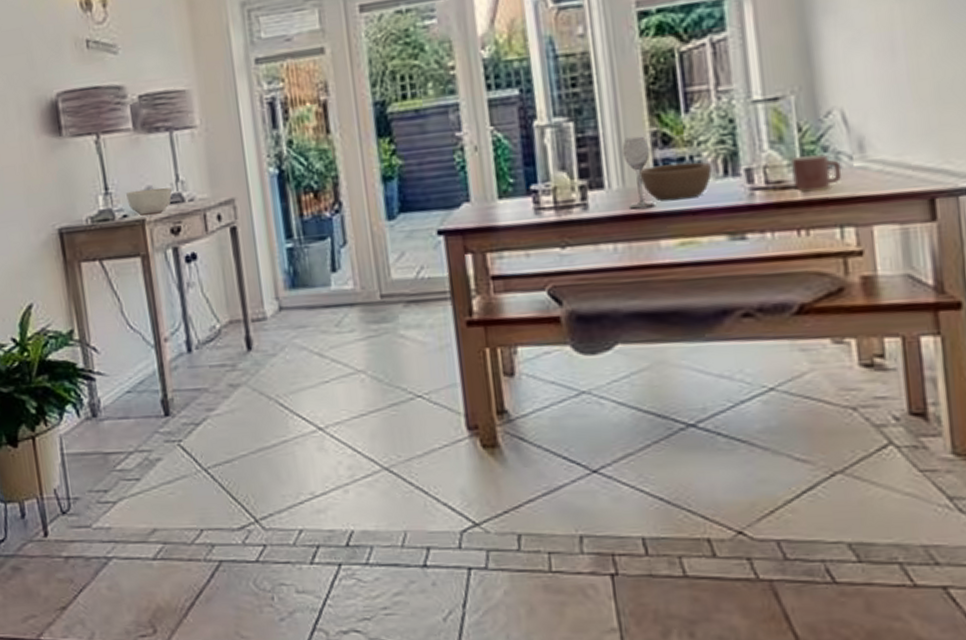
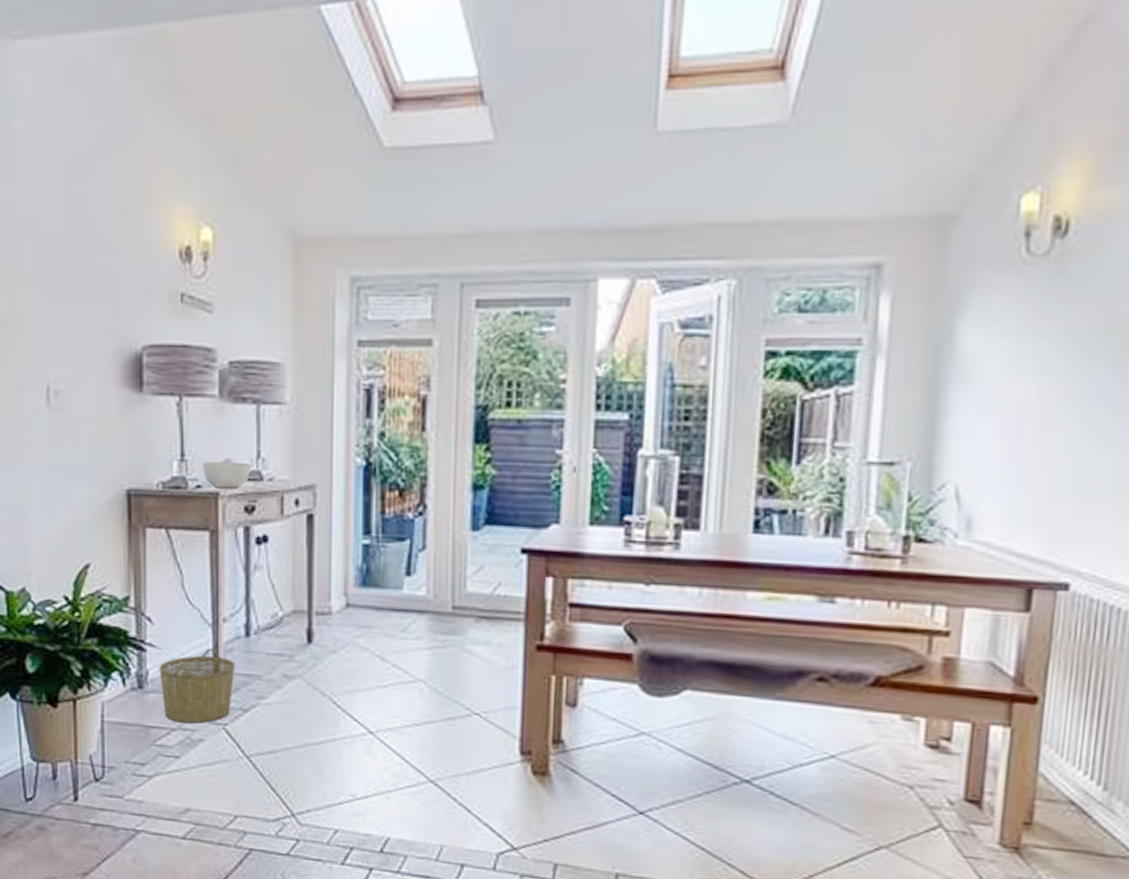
basket: none [109,368,183,446] -> present [159,648,236,724]
wineglass: present [622,136,655,209] -> none [723,481,754,557]
bowl: present [639,162,712,200] -> none [738,514,813,552]
mug: present [790,154,841,193] -> none [893,525,944,566]

